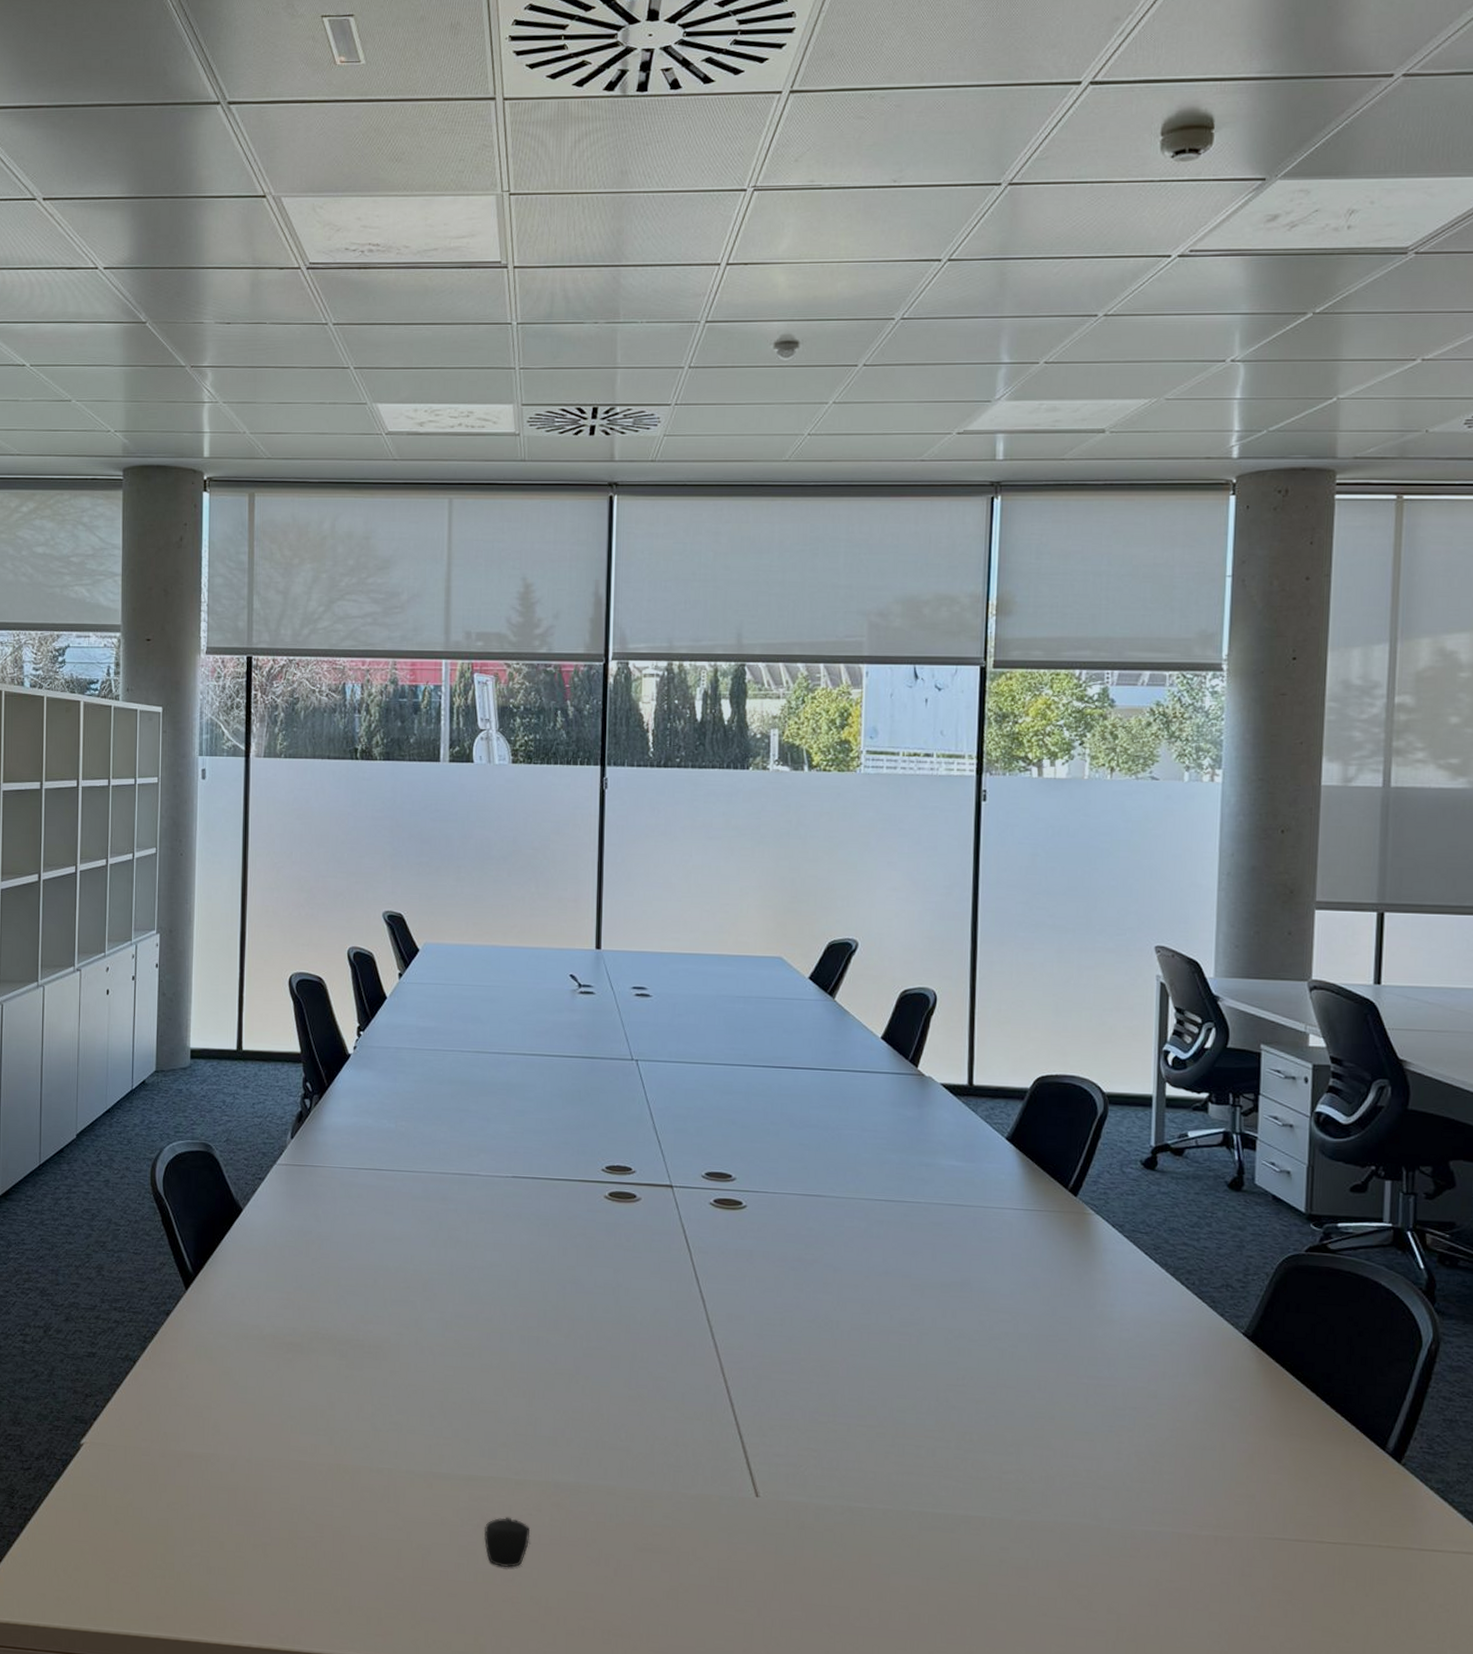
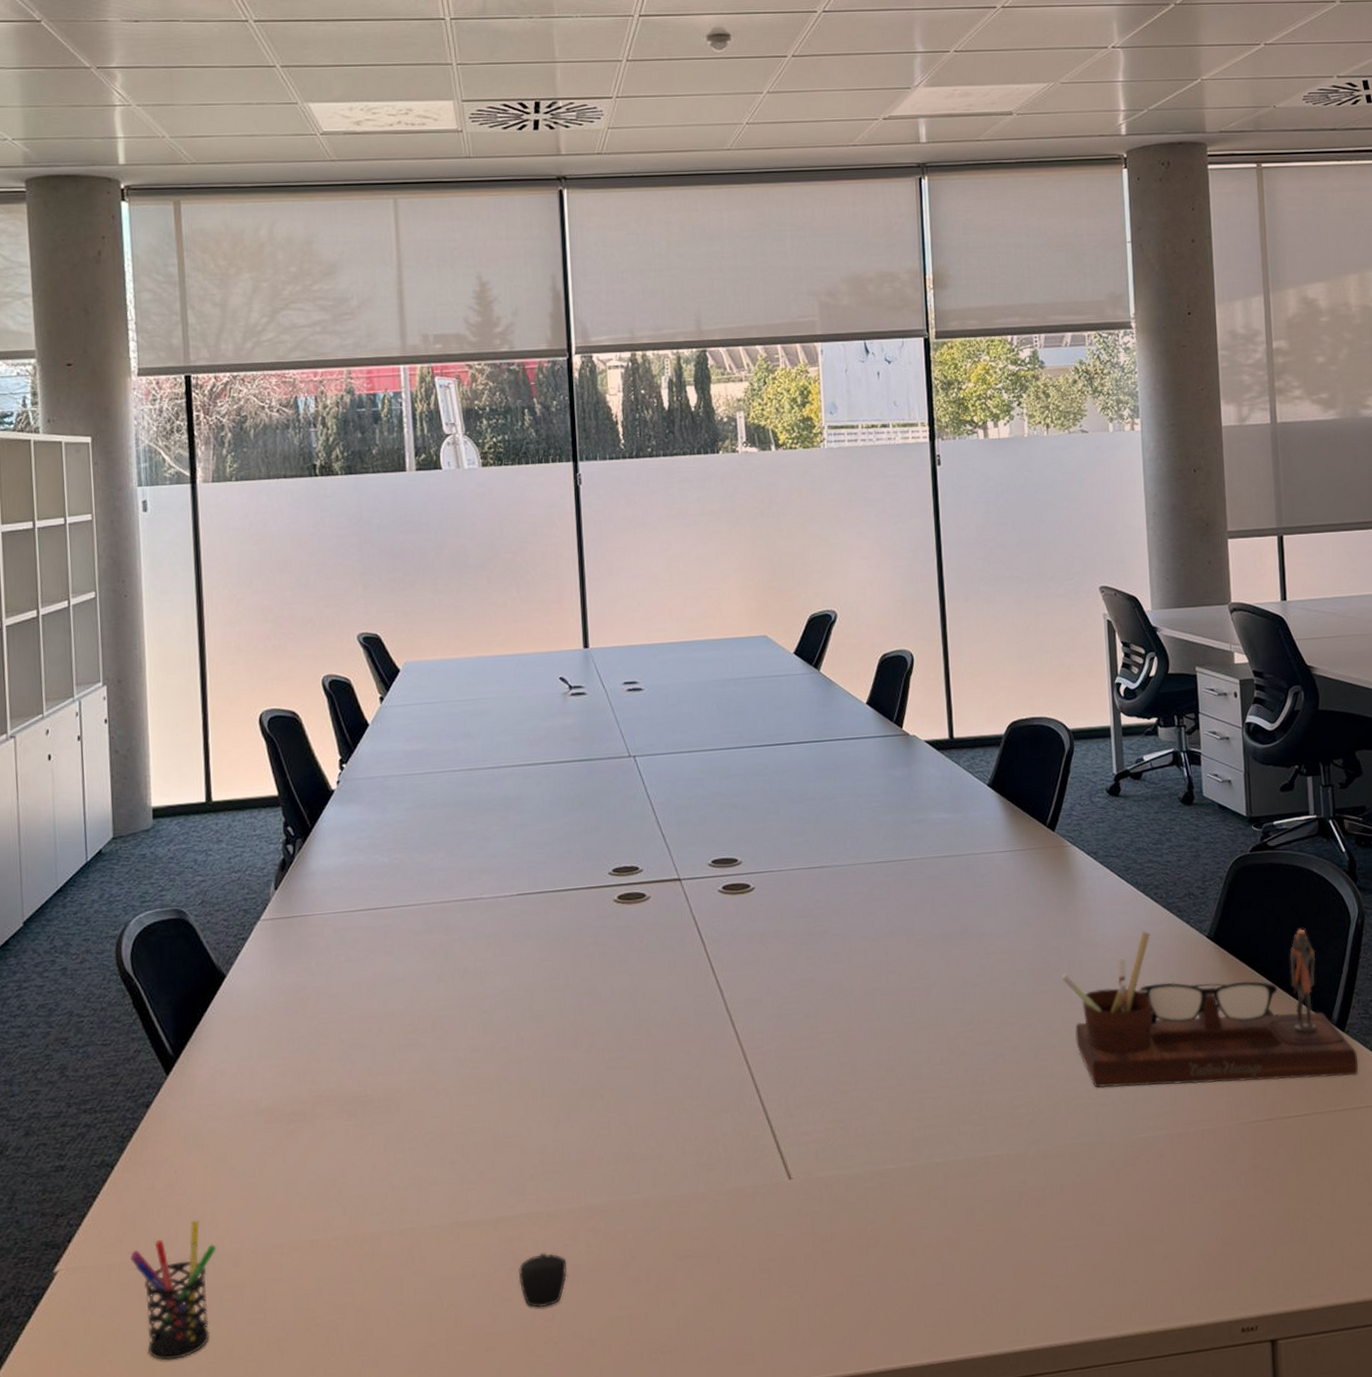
pen holder: none [144,1422,216,1542] -> present [130,1220,216,1361]
desk organizer: none [1068,1317,1415,1513] -> present [1060,929,1359,1088]

